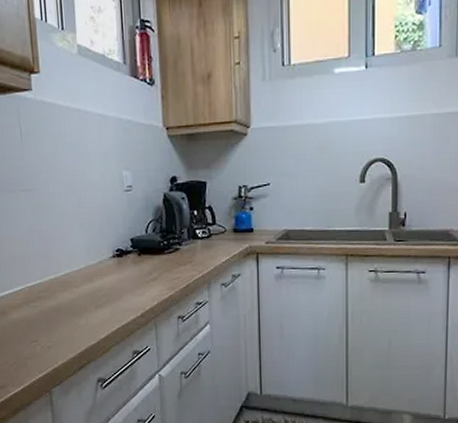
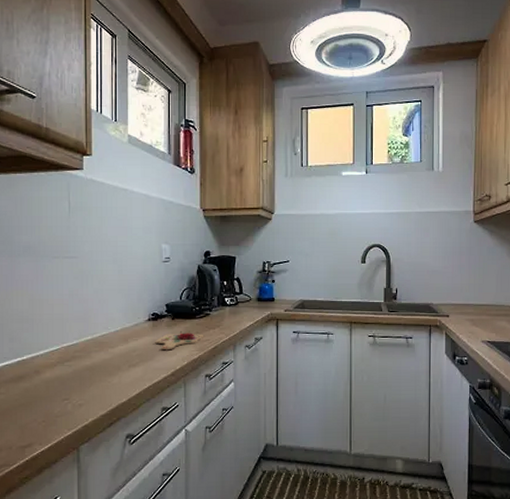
cutting board: none [121,267,174,290] -> present [155,330,203,351]

